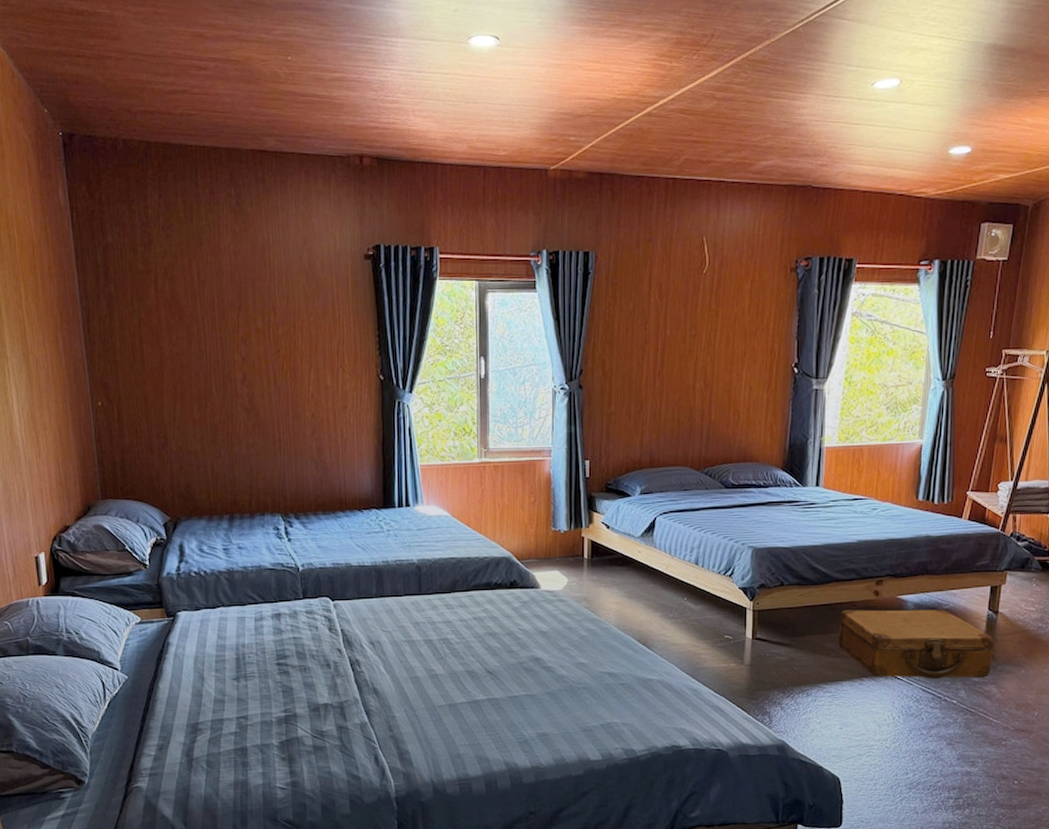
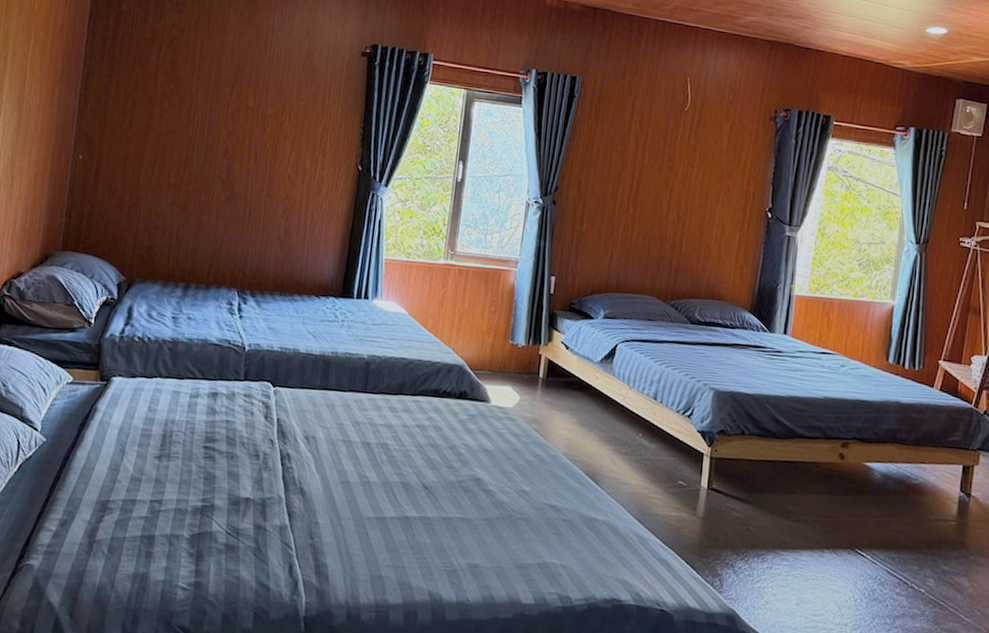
suitcase: present [838,609,994,679] -> none [799,470,966,567]

